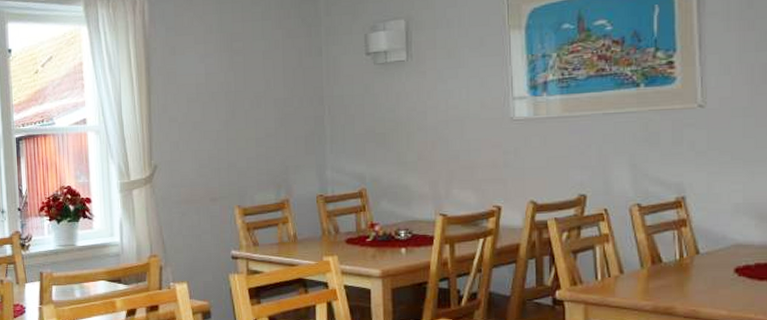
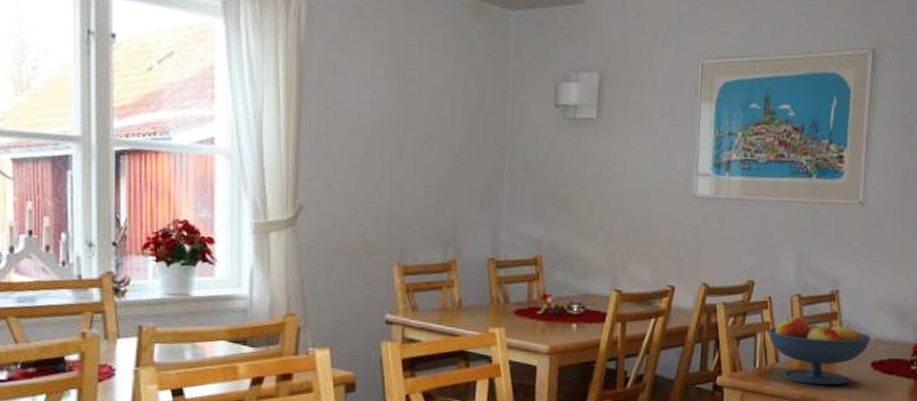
fruit bowl: none [606,226,731,295] -> present [767,316,871,386]

